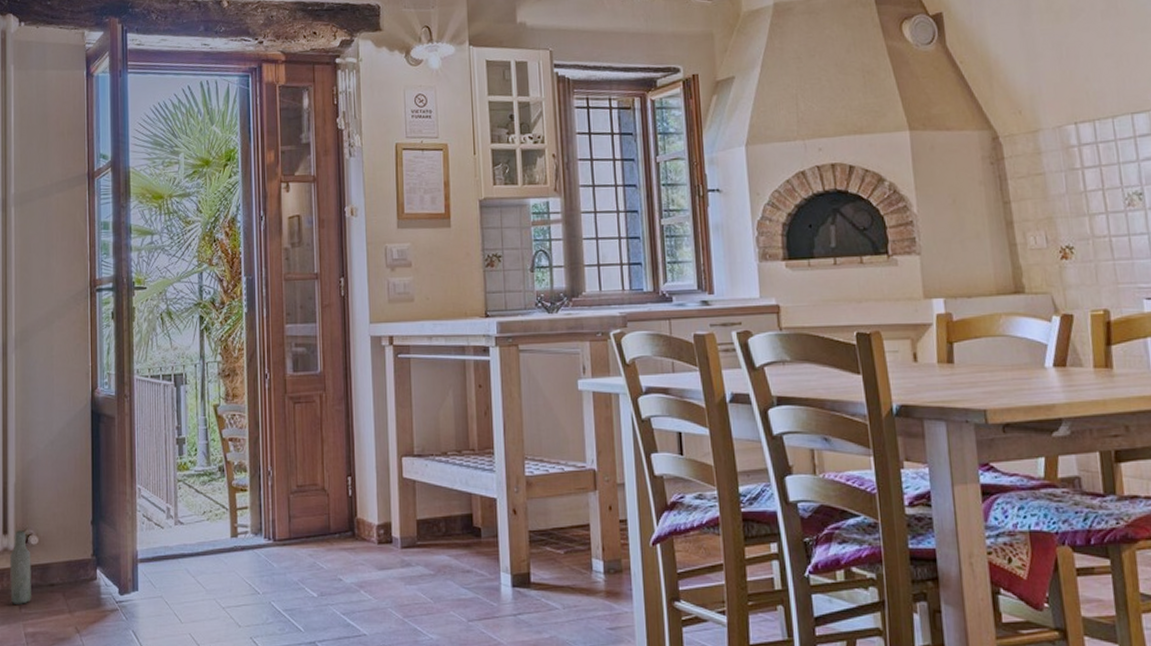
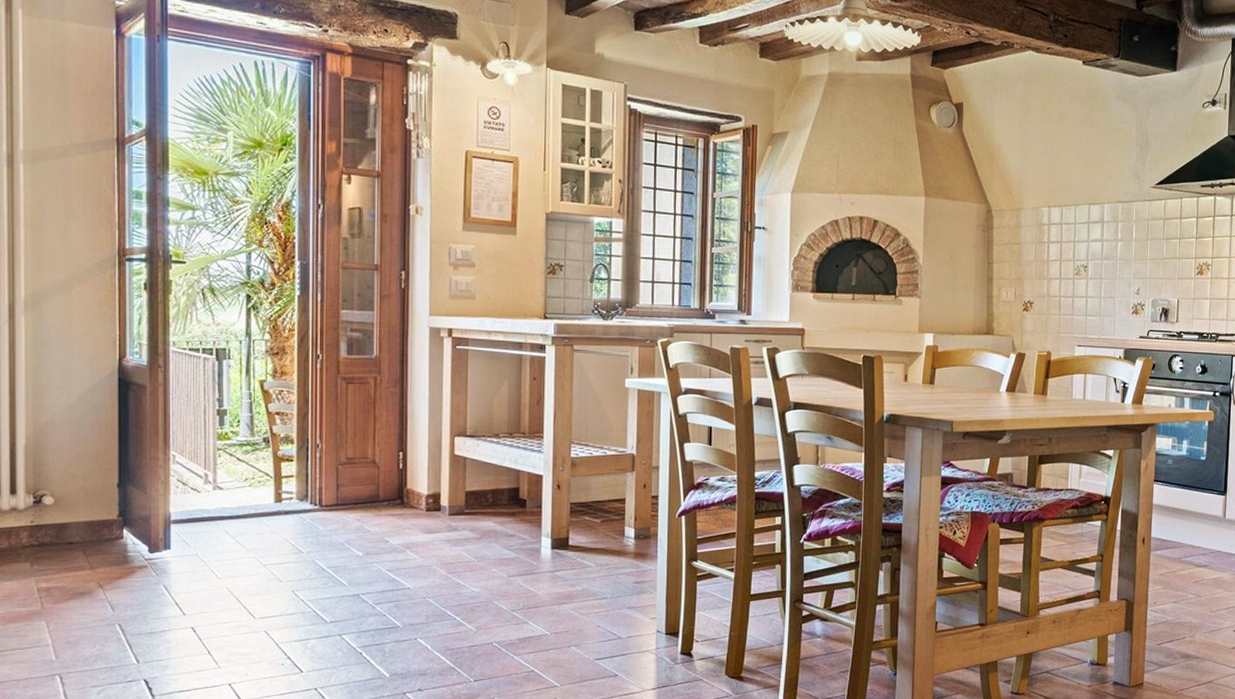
bottle: present [10,530,31,604] -> none [19,491,45,561]

